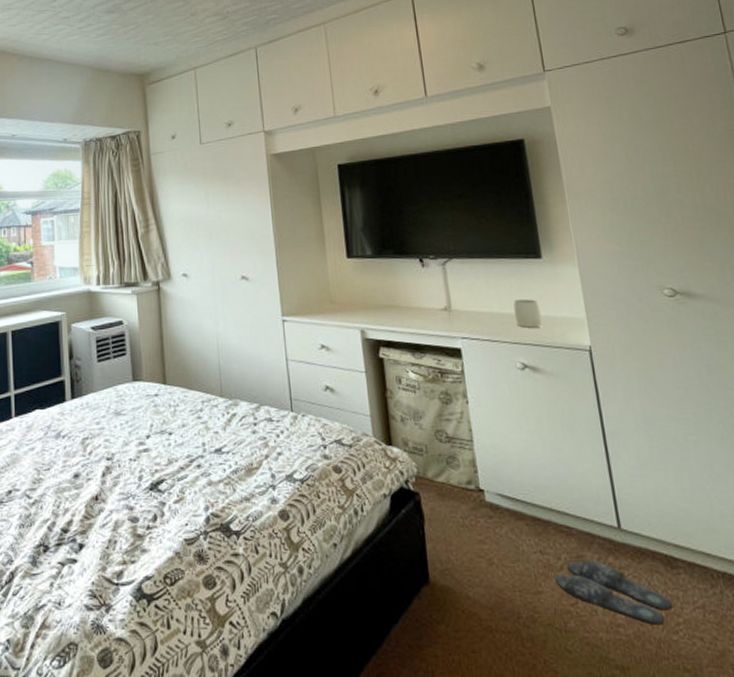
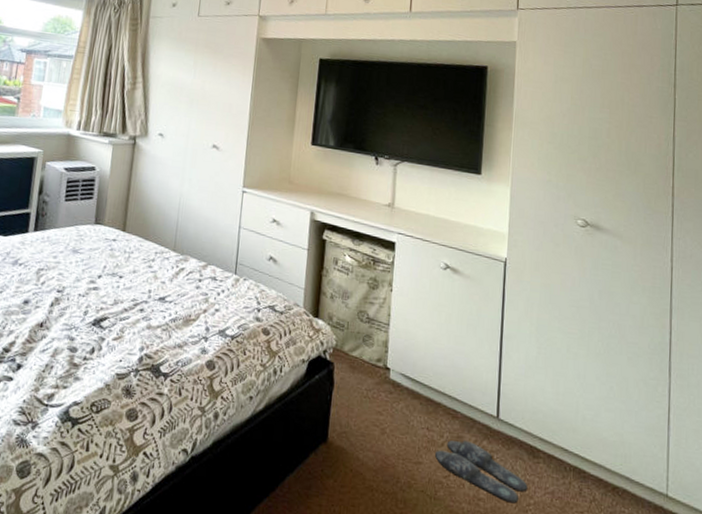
mug: present [513,299,542,328] -> none [447,207,471,235]

